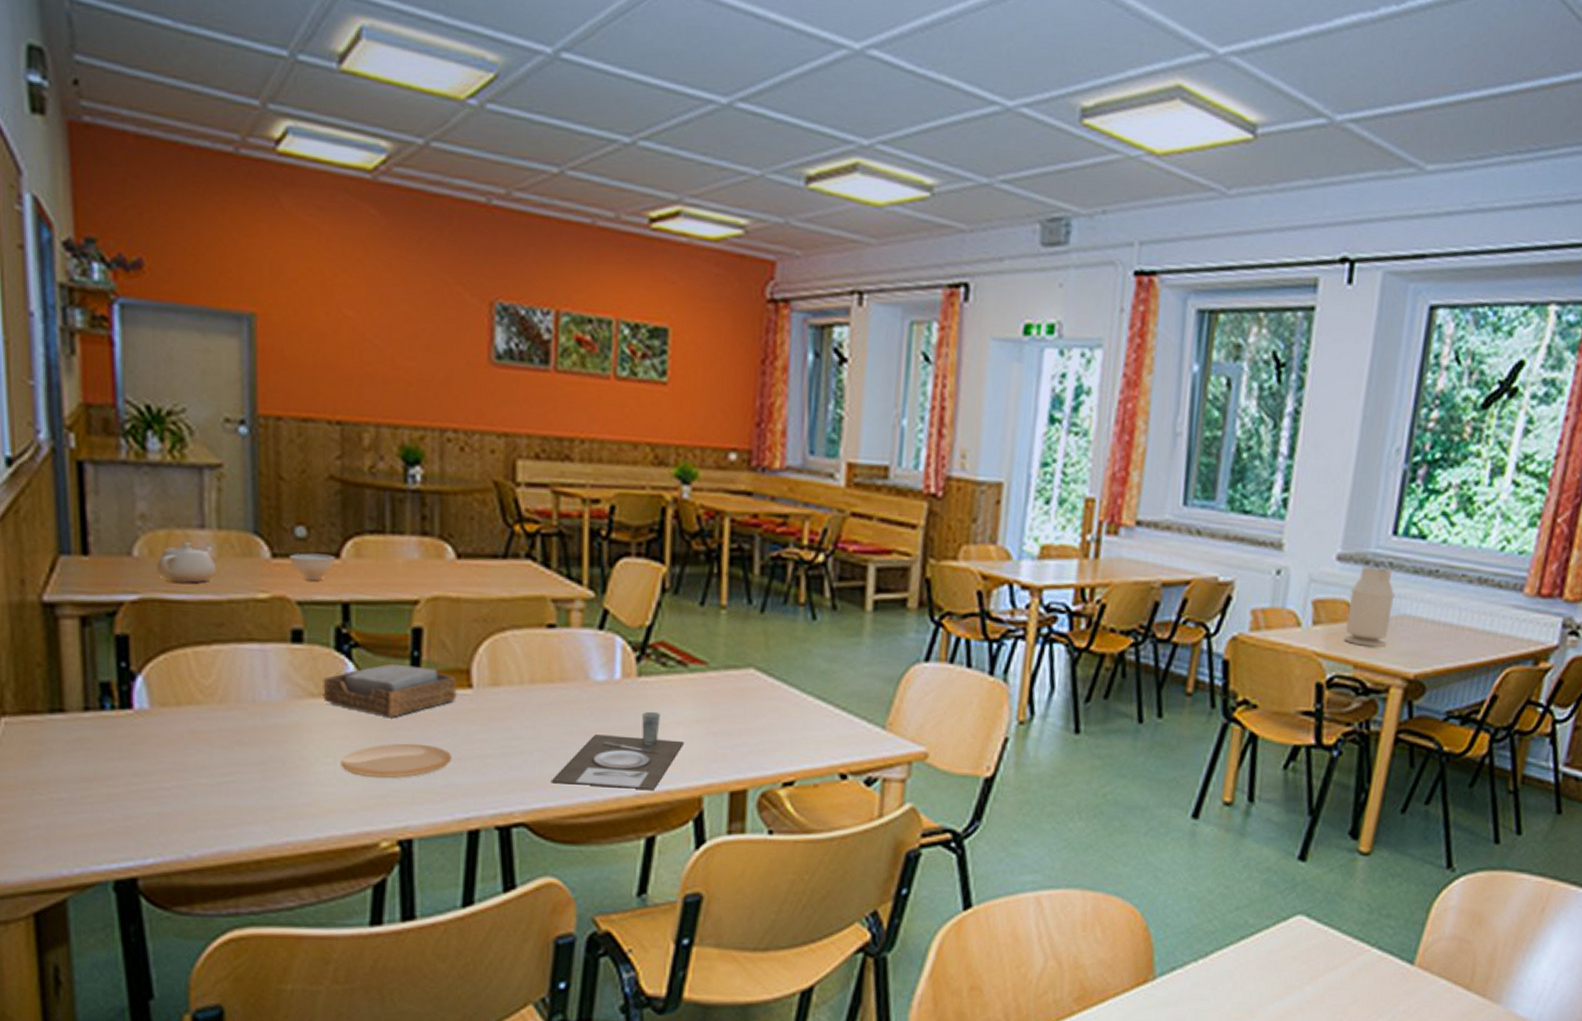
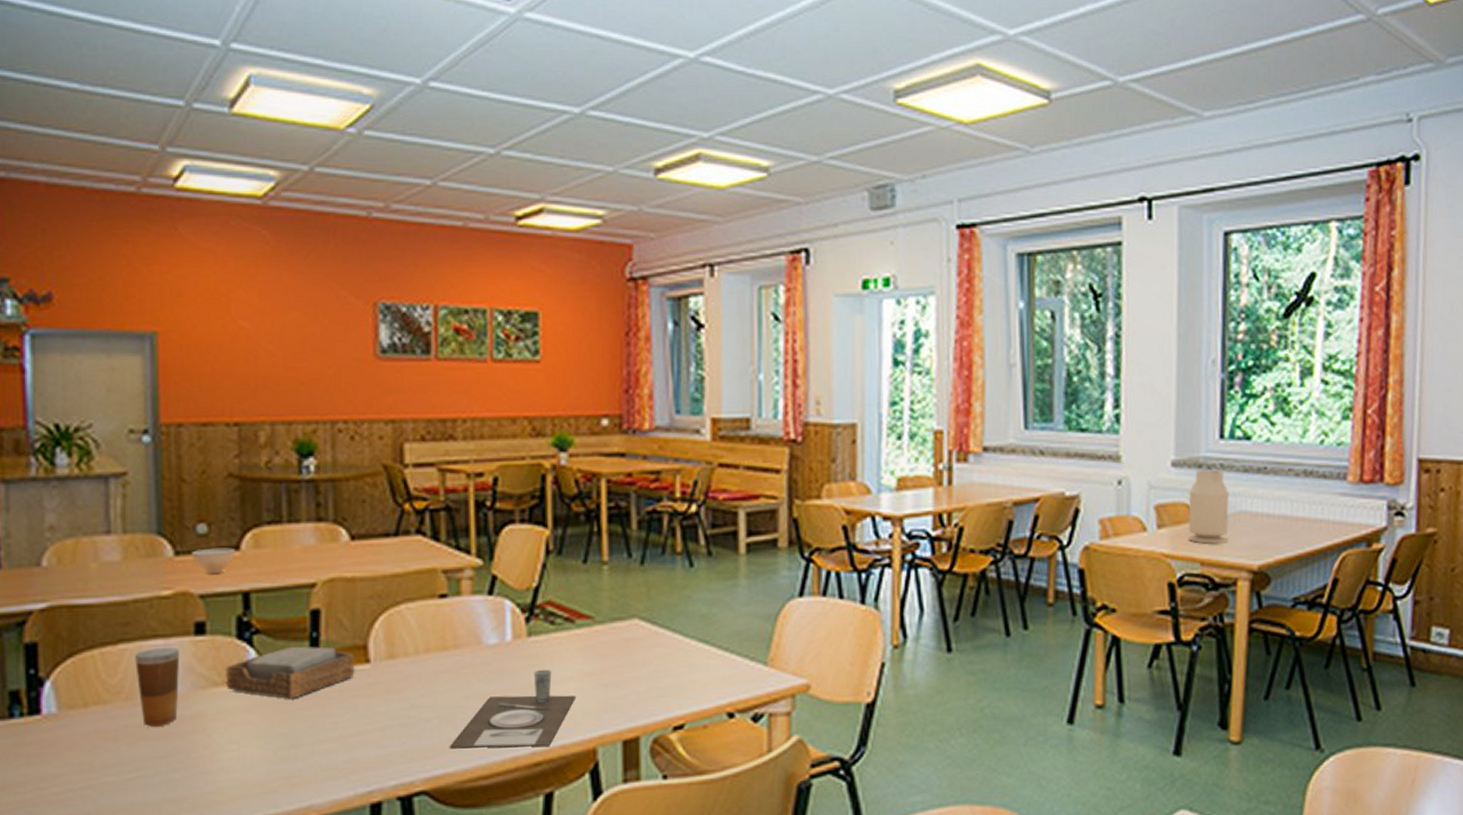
teapot: present [157,542,218,583] -> none [65,548,123,588]
beverage cup: none [230,652,275,733] -> present [135,648,179,727]
plate: present [340,743,453,779] -> none [243,722,353,761]

